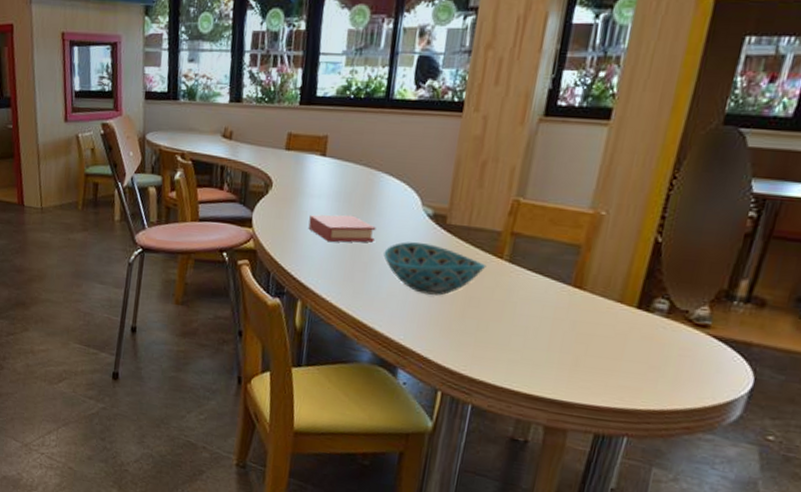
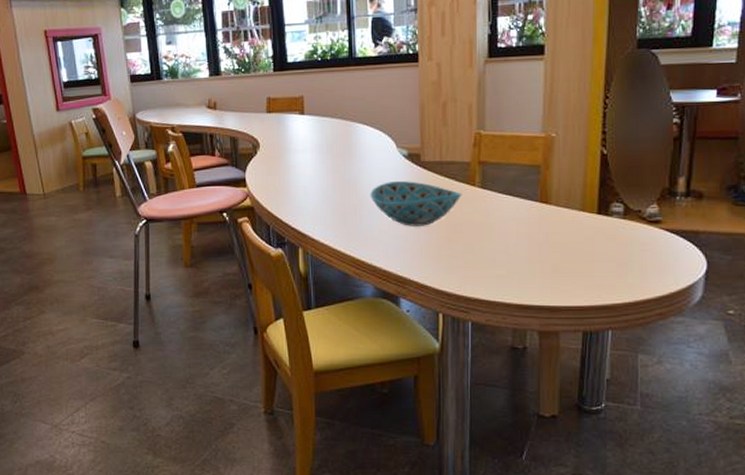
book: present [308,214,376,243] -> none [298,164,360,191]

